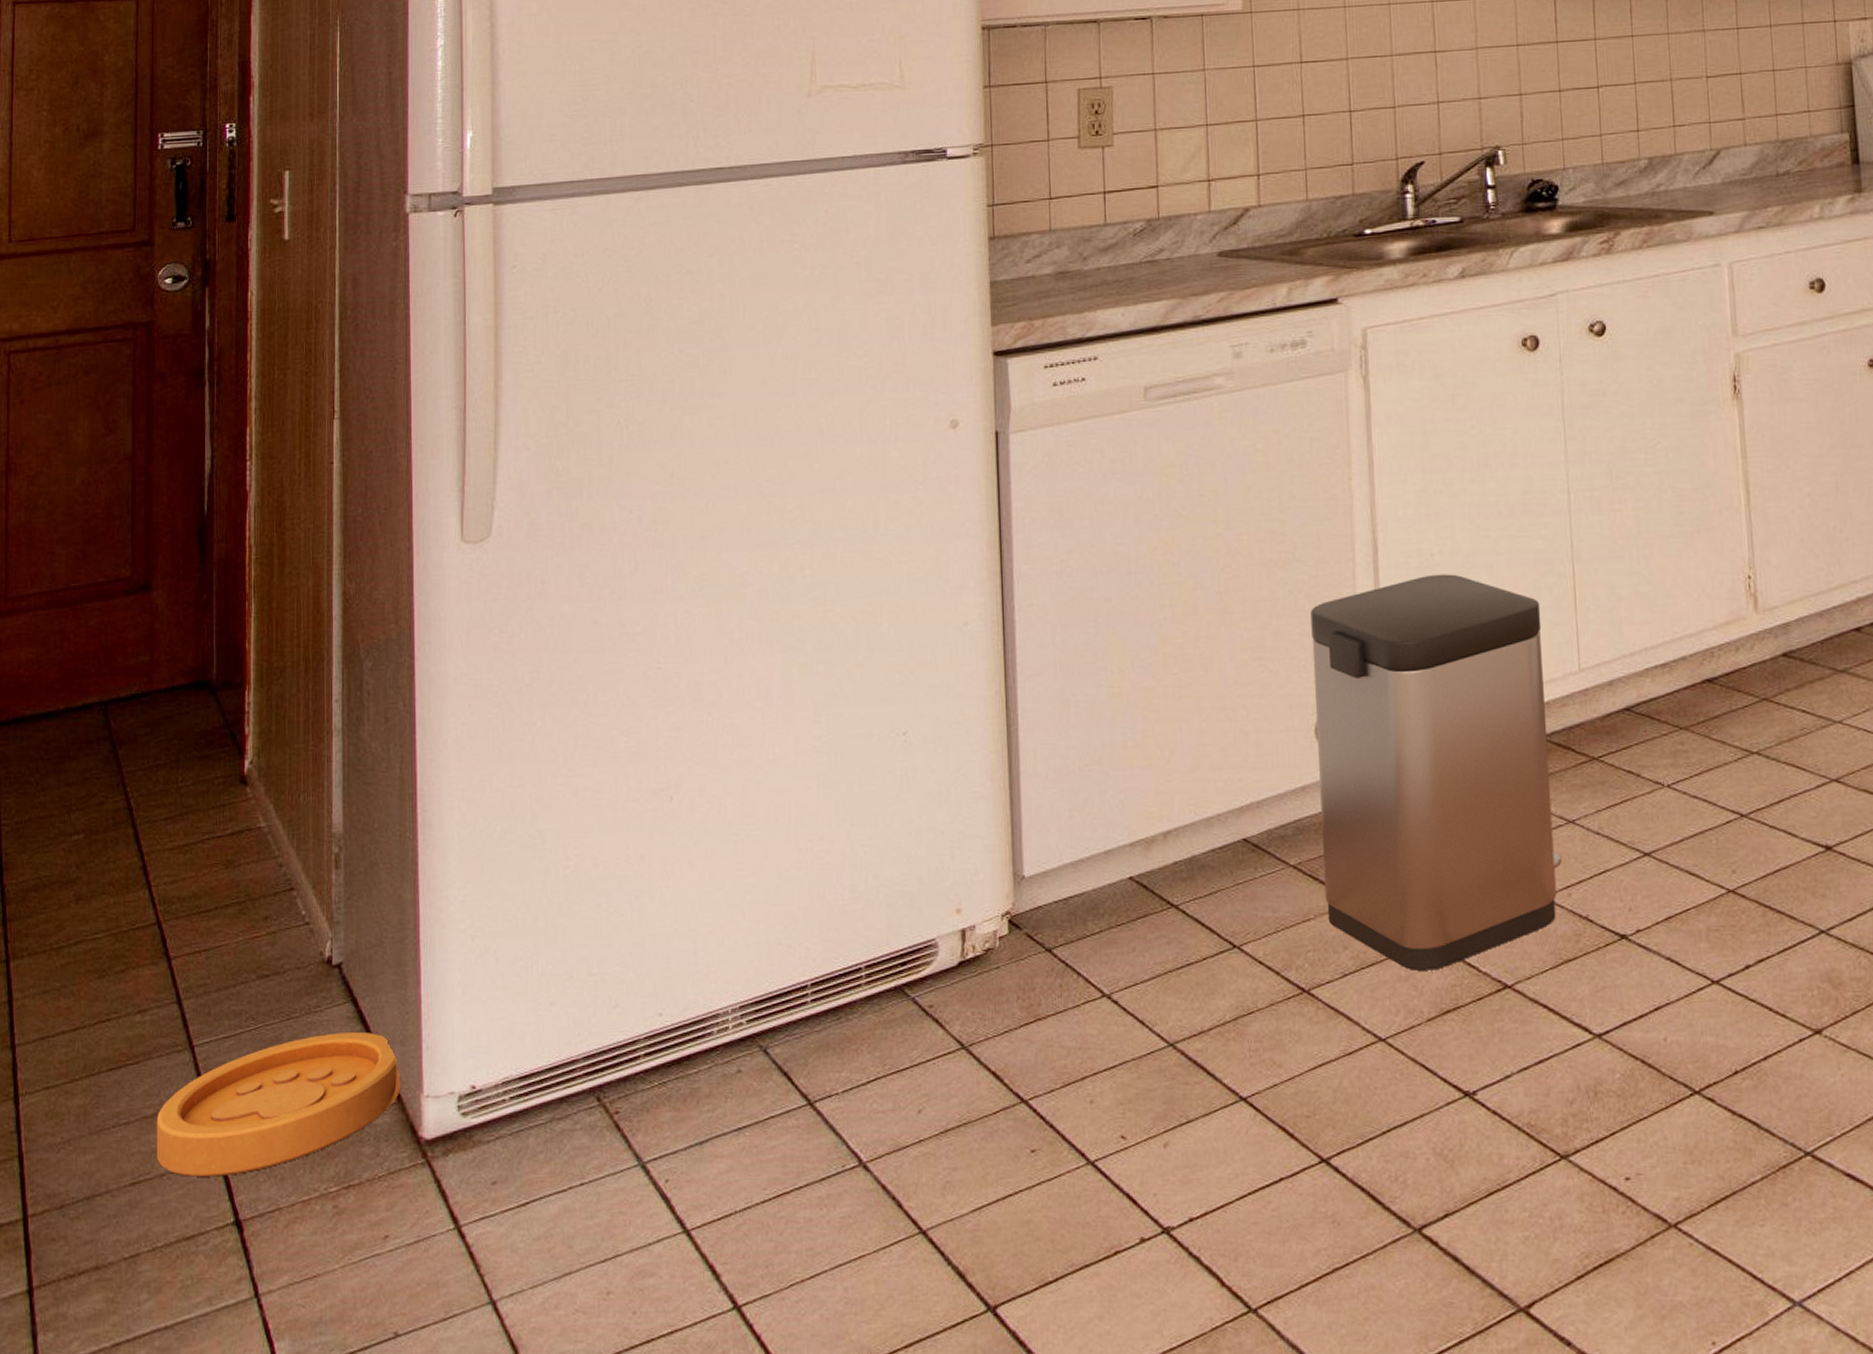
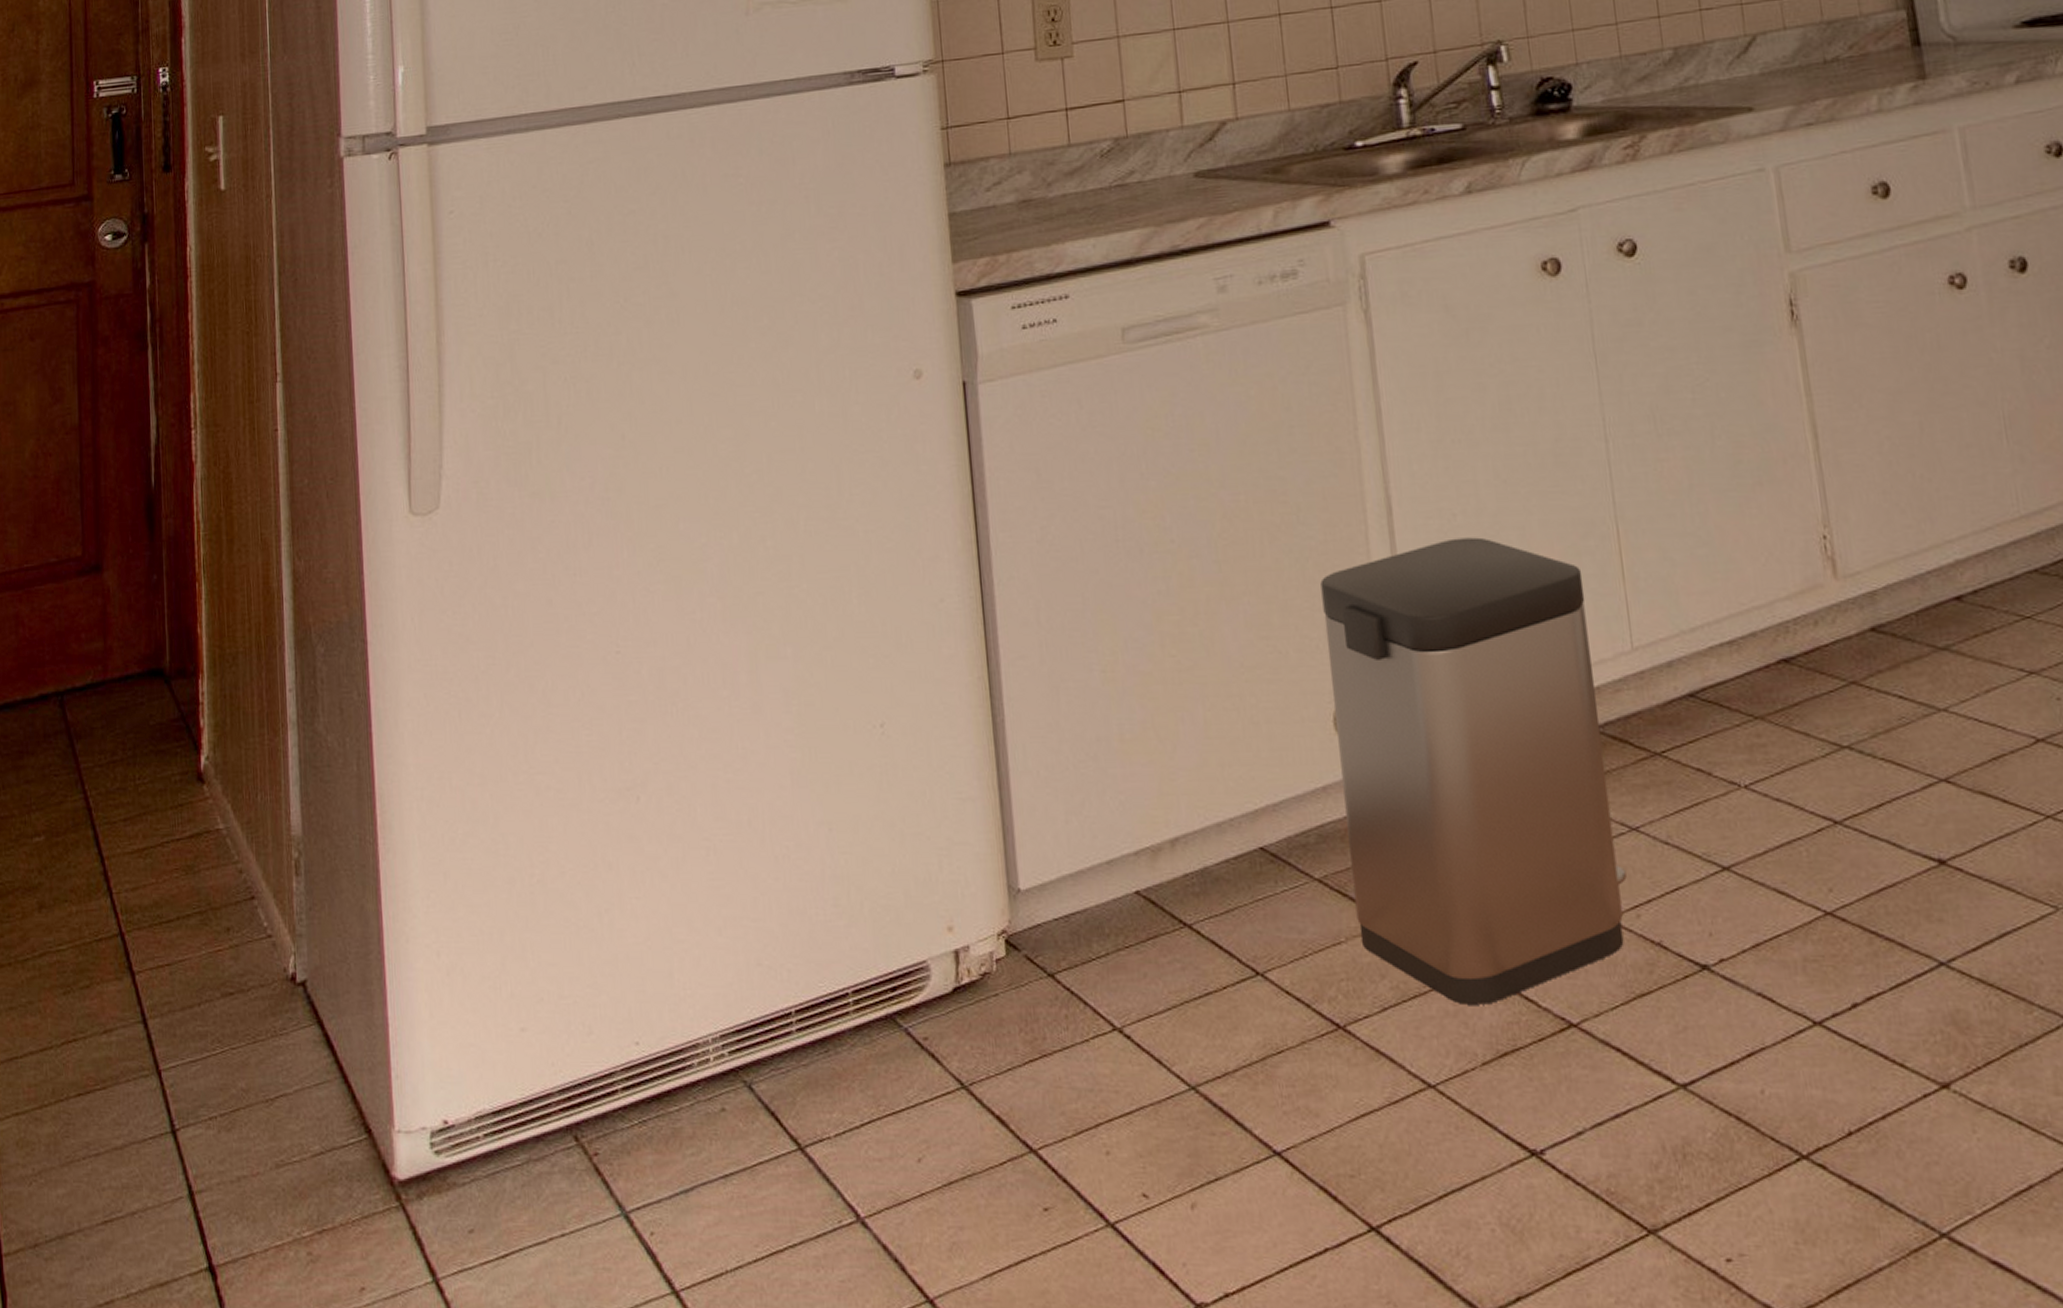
pet bowl: present [156,1033,401,1177] -> none [126,1058,371,1217]

